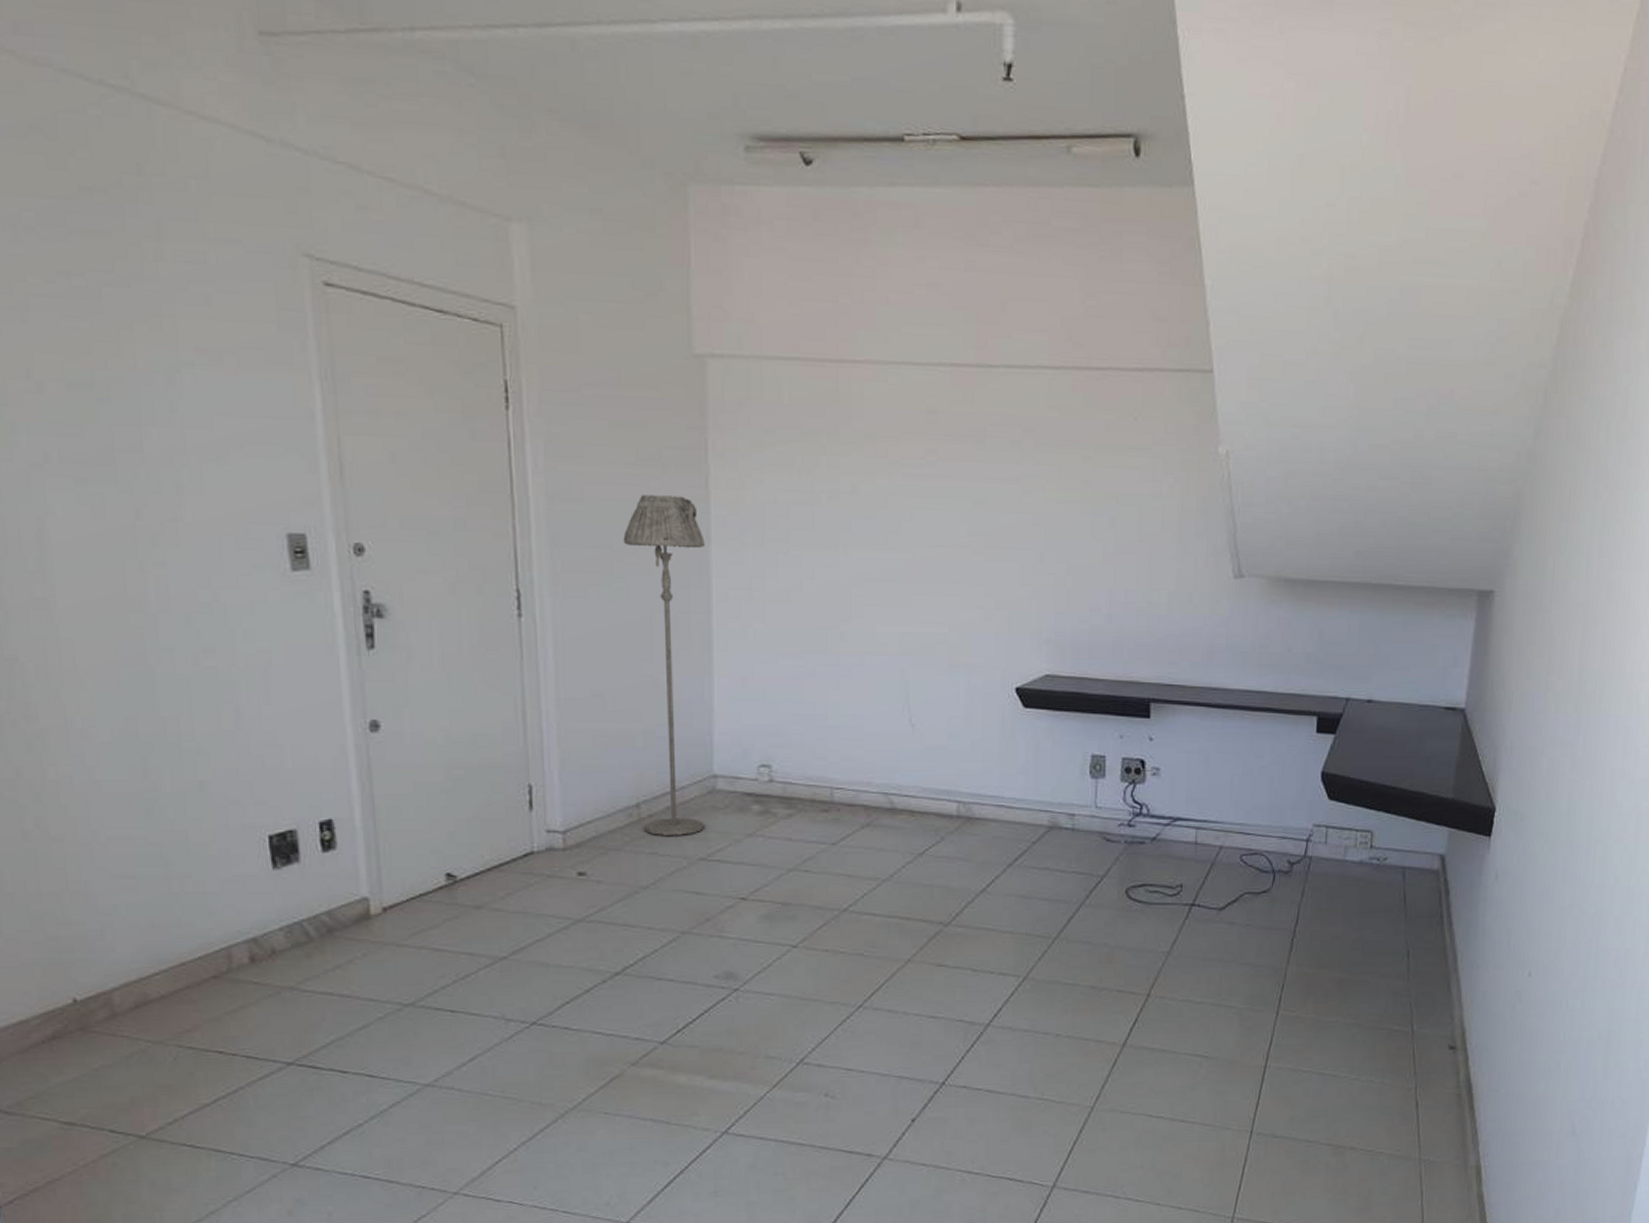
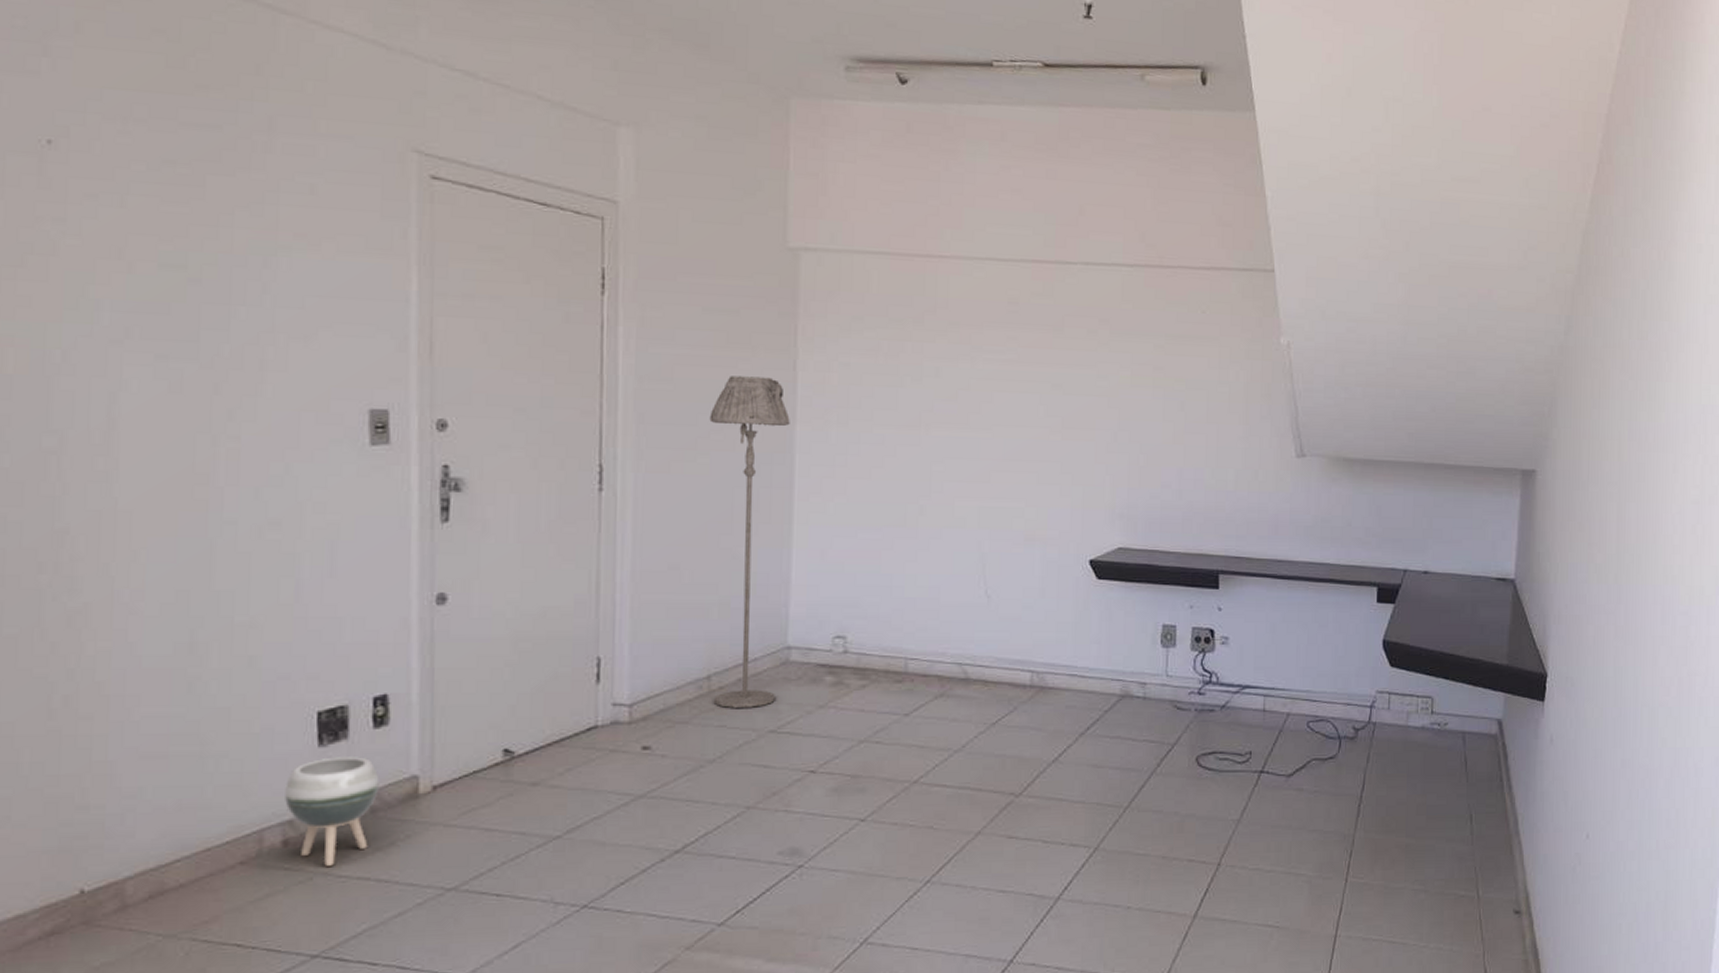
planter: none [246,879,333,981] -> present [285,757,380,866]

